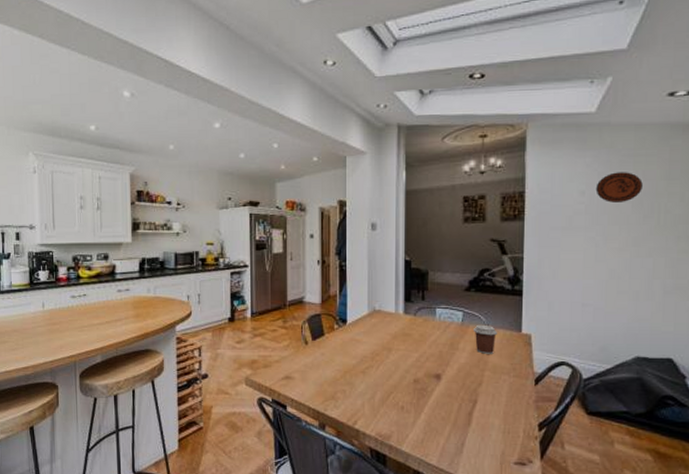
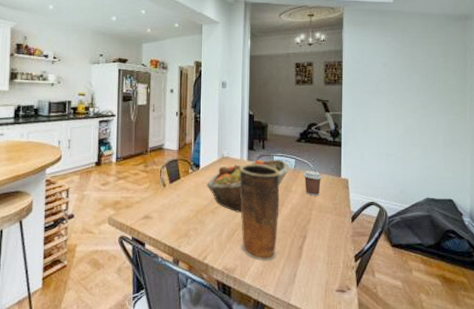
fruit basket: none [355,312,456,373] -> present [207,159,290,212]
vase: none [393,317,444,428] -> present [239,164,280,261]
decorative plate: present [595,172,643,202] -> none [394,50,427,74]

